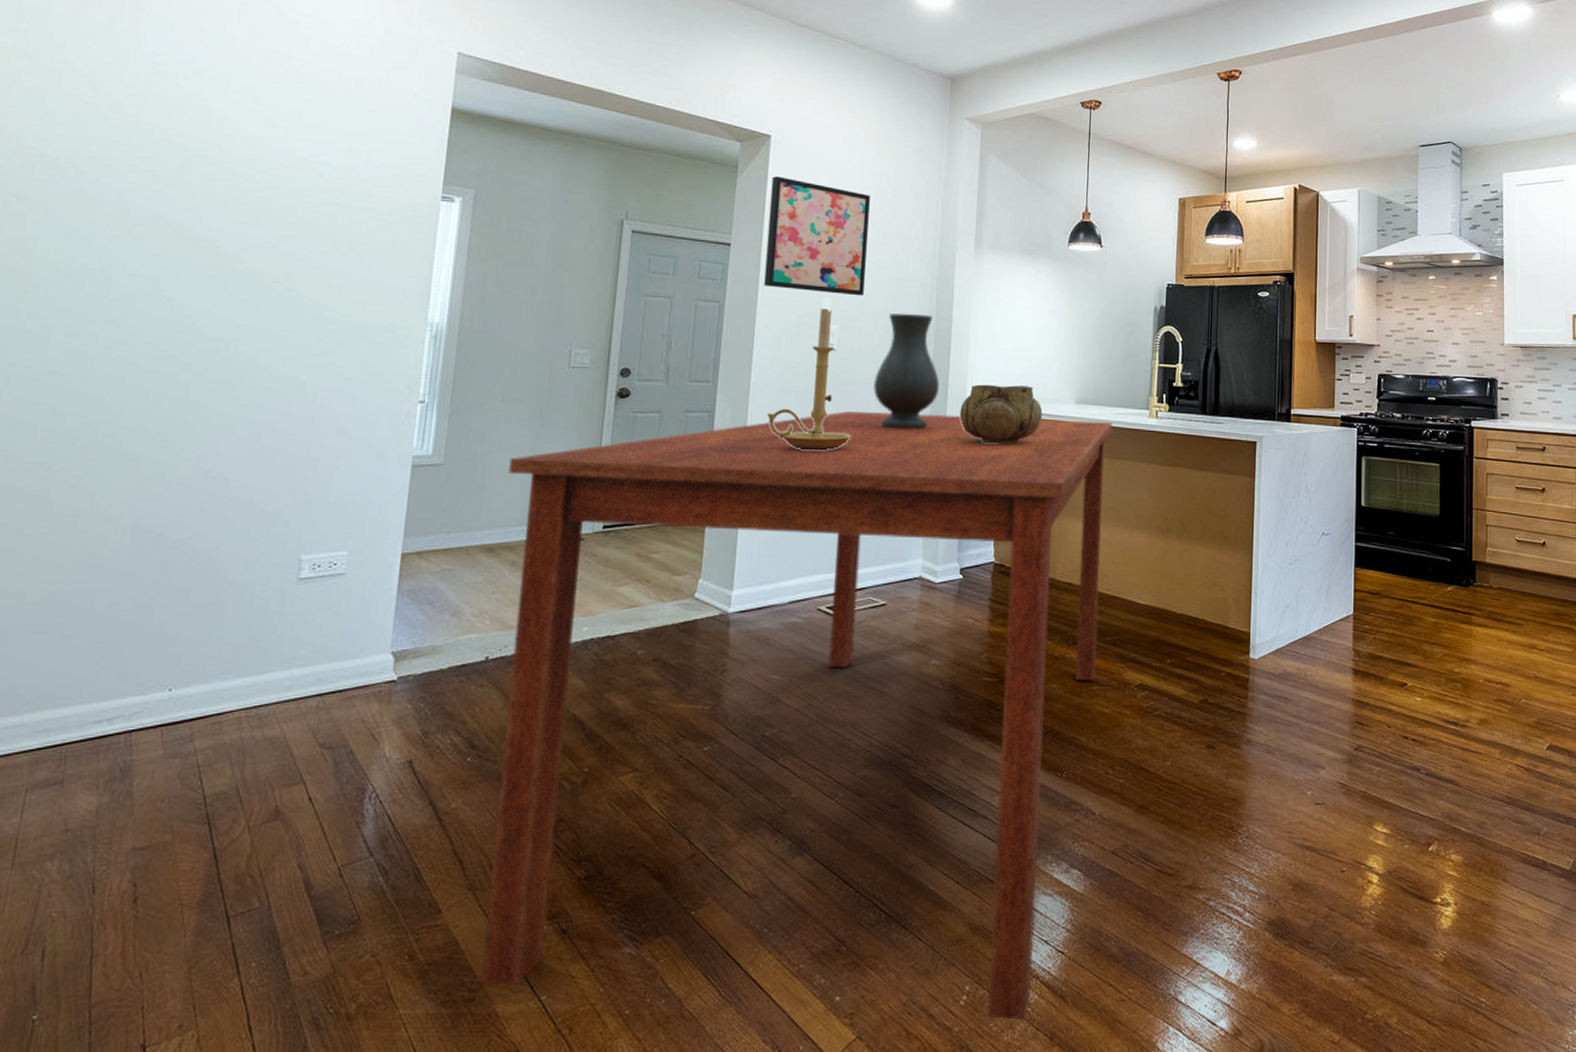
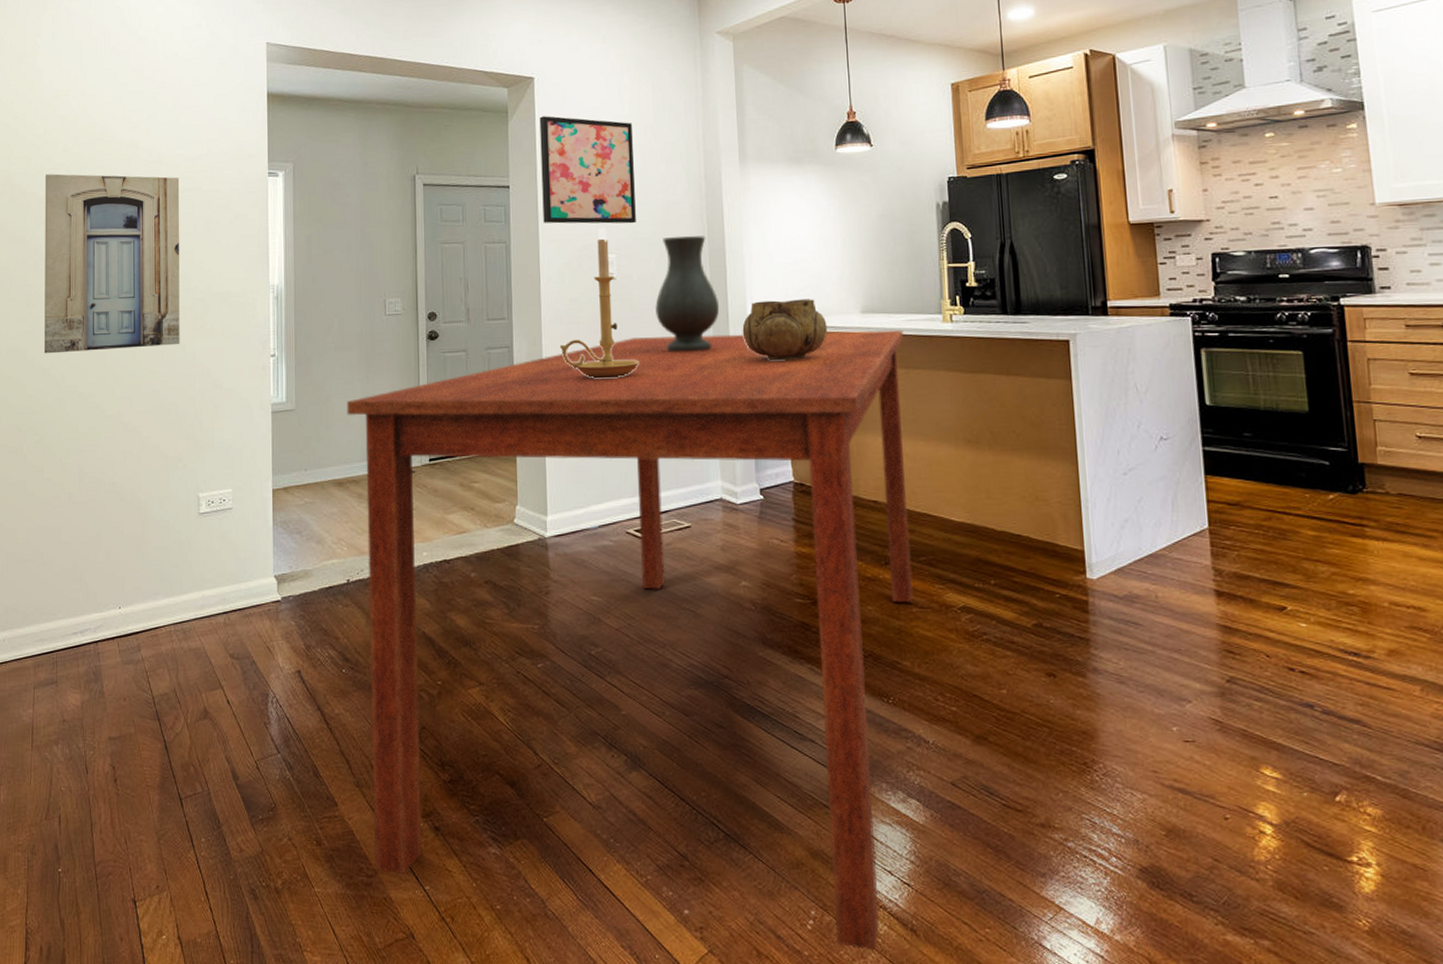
wall art: none [98,163,323,381] -> present [44,174,180,354]

